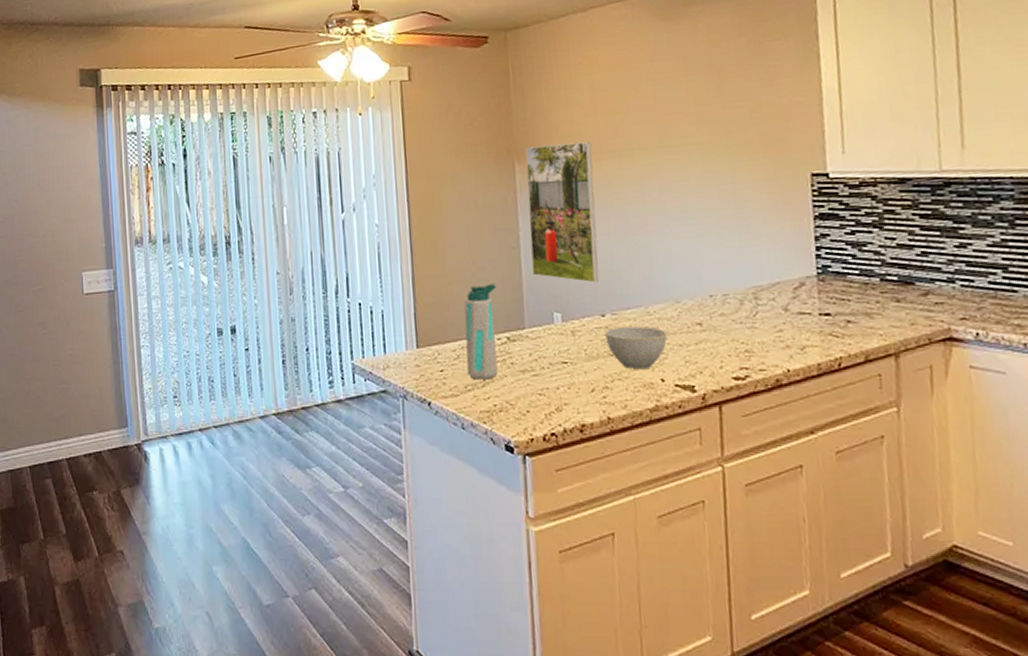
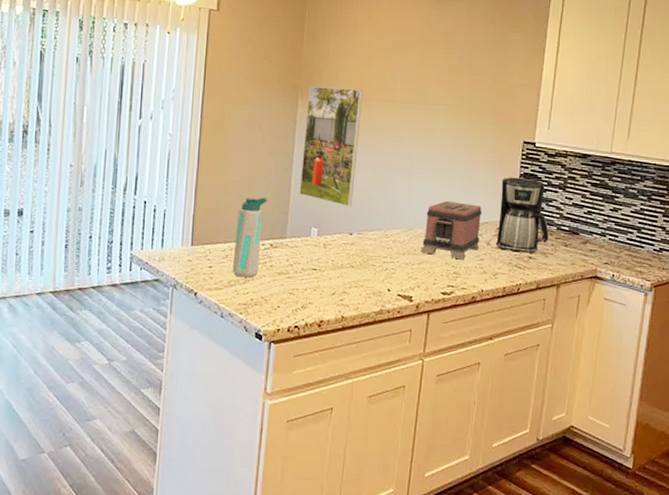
bowl: present [605,326,668,370] -> none [350,245,399,281]
toaster: none [695,260,775,334] -> present [420,200,482,260]
coffee maker: none [790,219,871,316] -> present [496,177,549,253]

